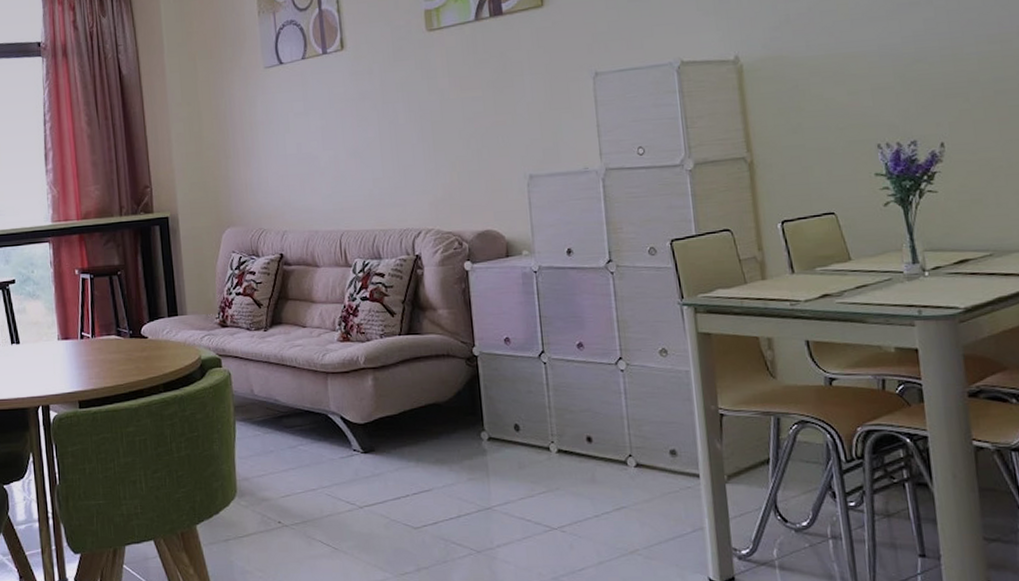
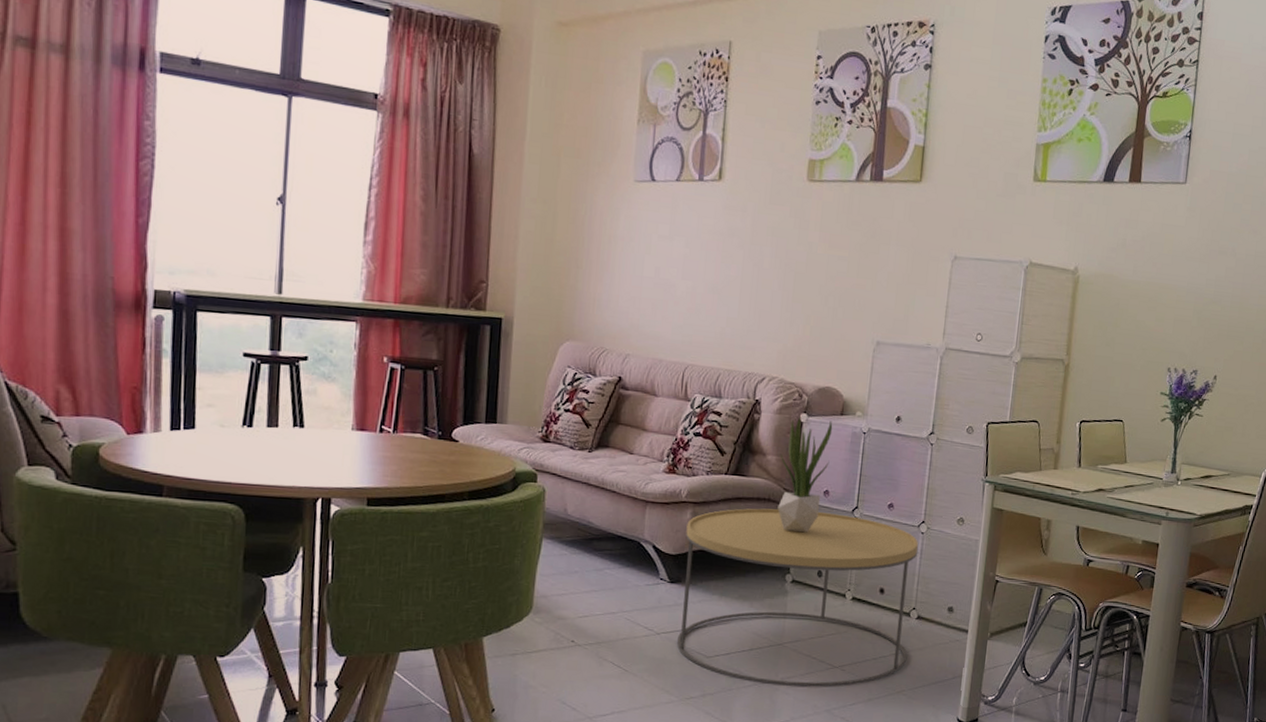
coffee table: none [370,361,633,554] -> present [676,508,918,687]
potted plant: none [451,264,504,386] -> present [777,416,833,533]

